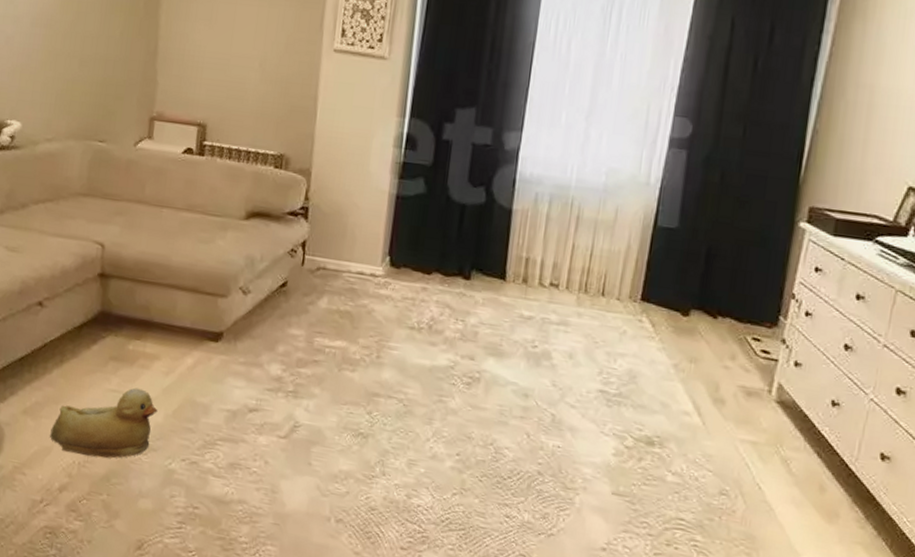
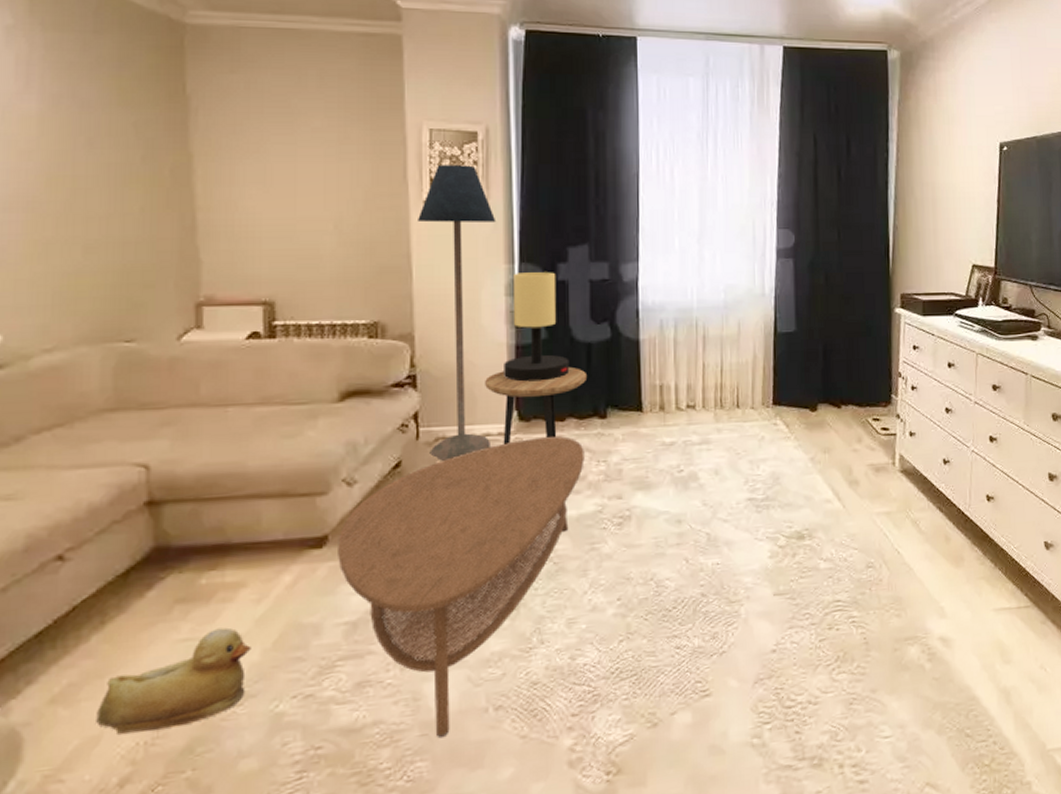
coffee table: none [228,284,445,531] -> present [338,436,585,737]
floor lamp: none [311,17,395,289] -> present [418,165,496,459]
side table: none [365,217,457,289] -> present [485,366,586,445]
table lamp: none [382,126,443,234] -> present [504,272,570,382]

